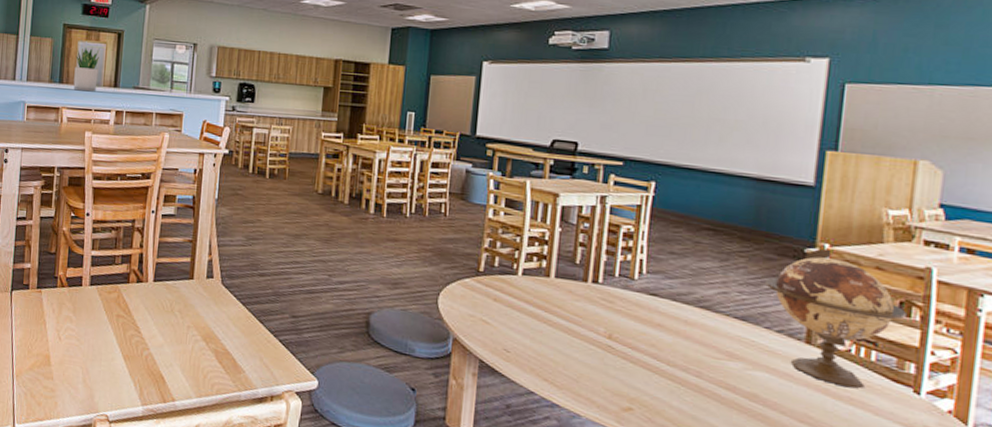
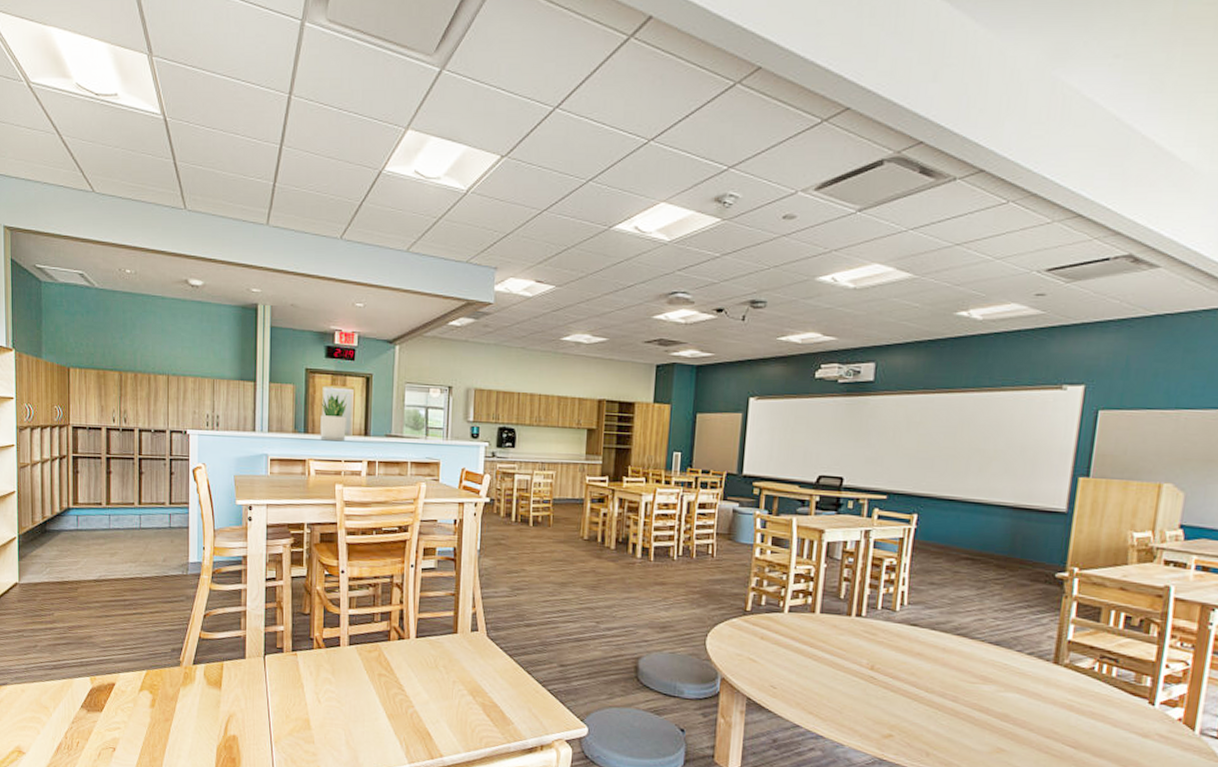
globe: present [764,248,908,388] -> none [1017,572,1147,703]

